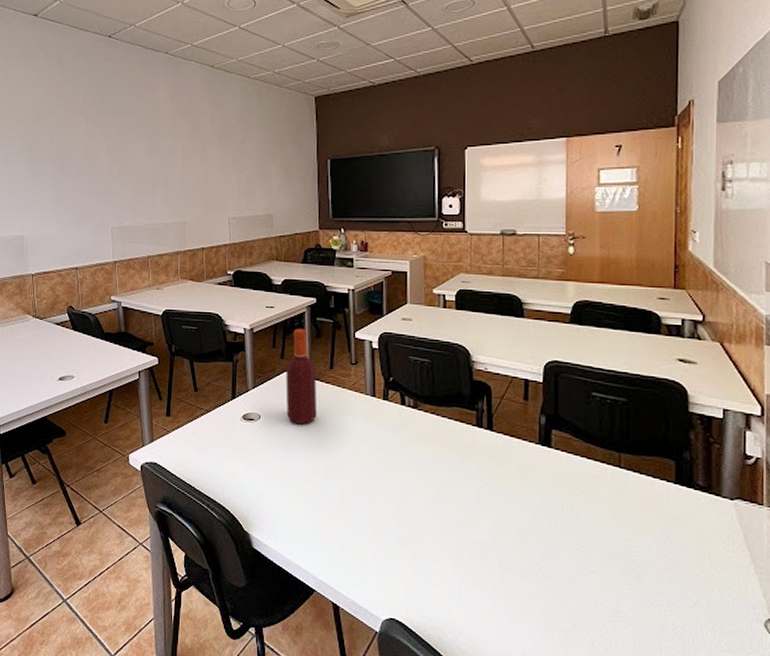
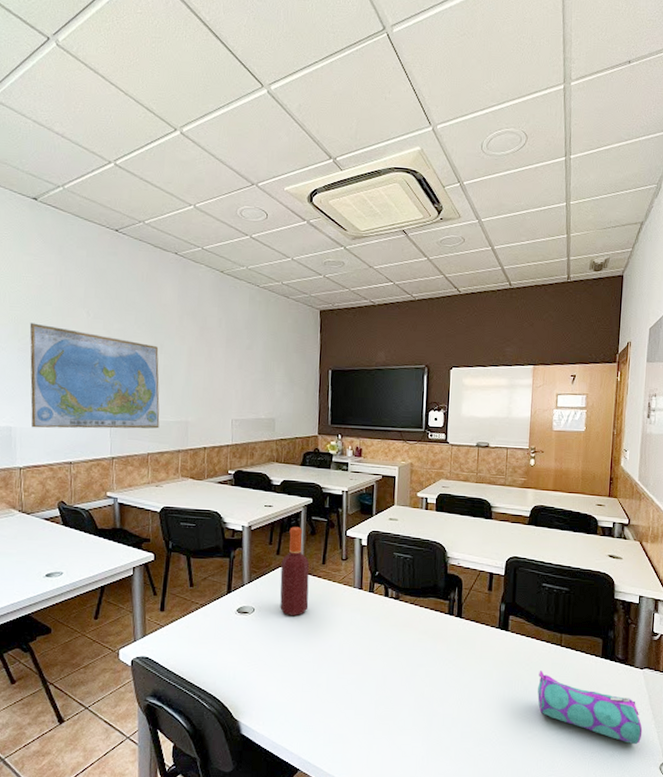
world map: none [35,134,158,236] -> present [29,322,160,429]
pencil case: none [593,495,738,594] -> present [537,670,643,745]

